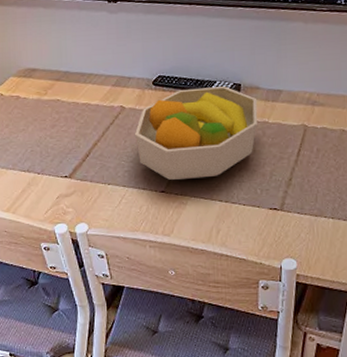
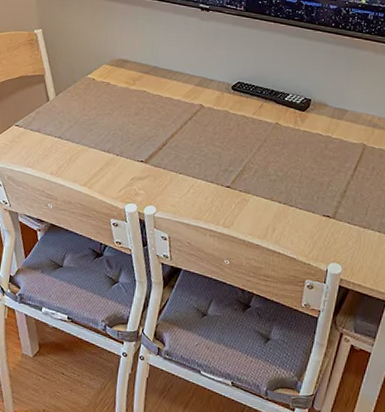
fruit bowl: present [135,86,258,180] -> none [209,97,324,180]

